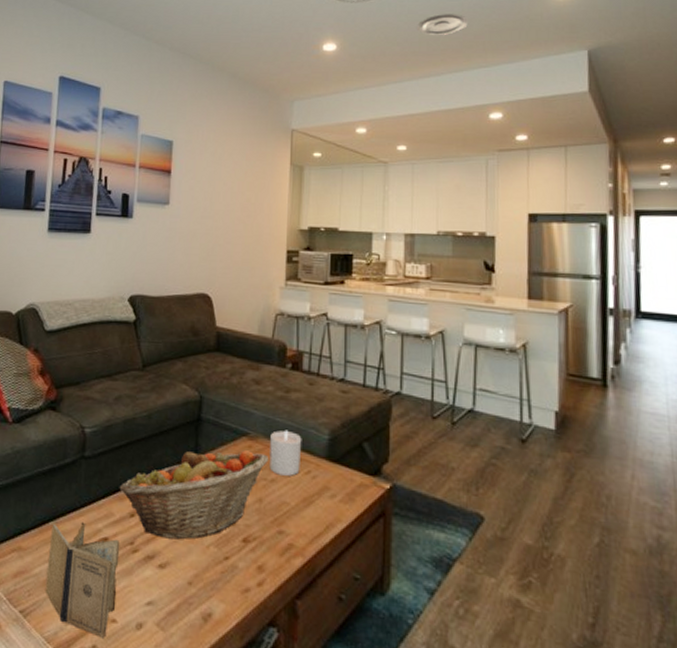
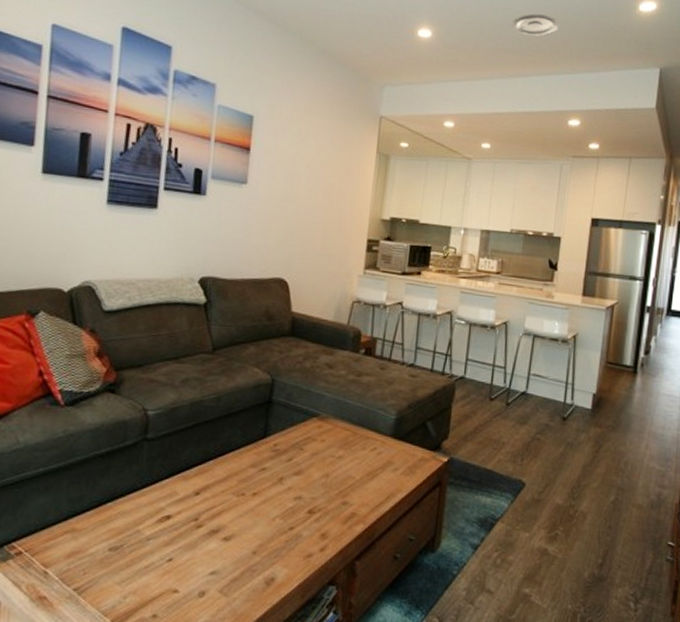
book: present [45,521,120,638] -> none [102,501,184,608]
fruit basket: present [119,450,268,540] -> none [184,430,337,514]
candle: present [269,430,302,476] -> none [337,411,371,453]

